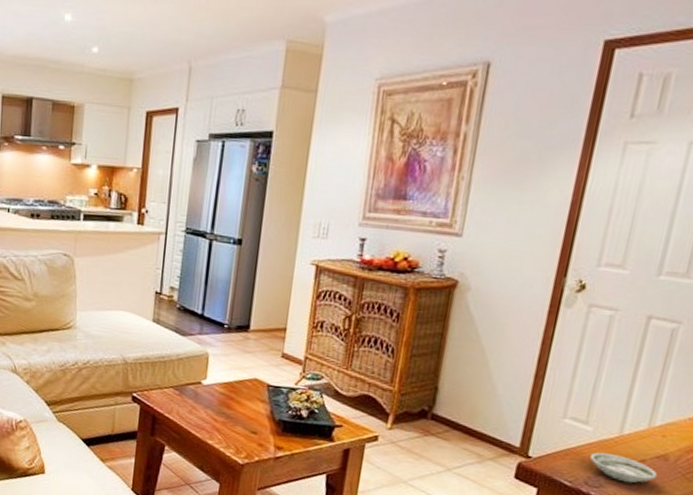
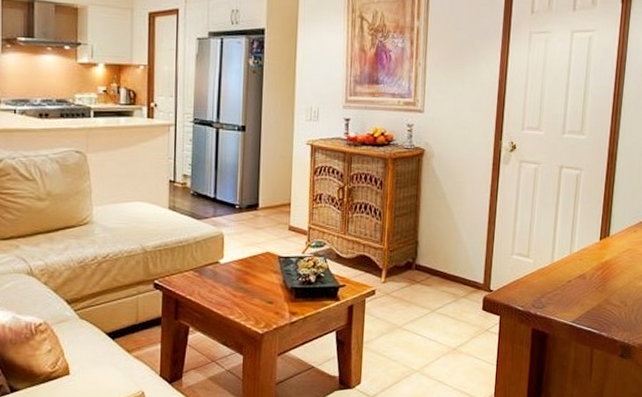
saucer: present [589,452,658,484] -> none [533,279,580,301]

